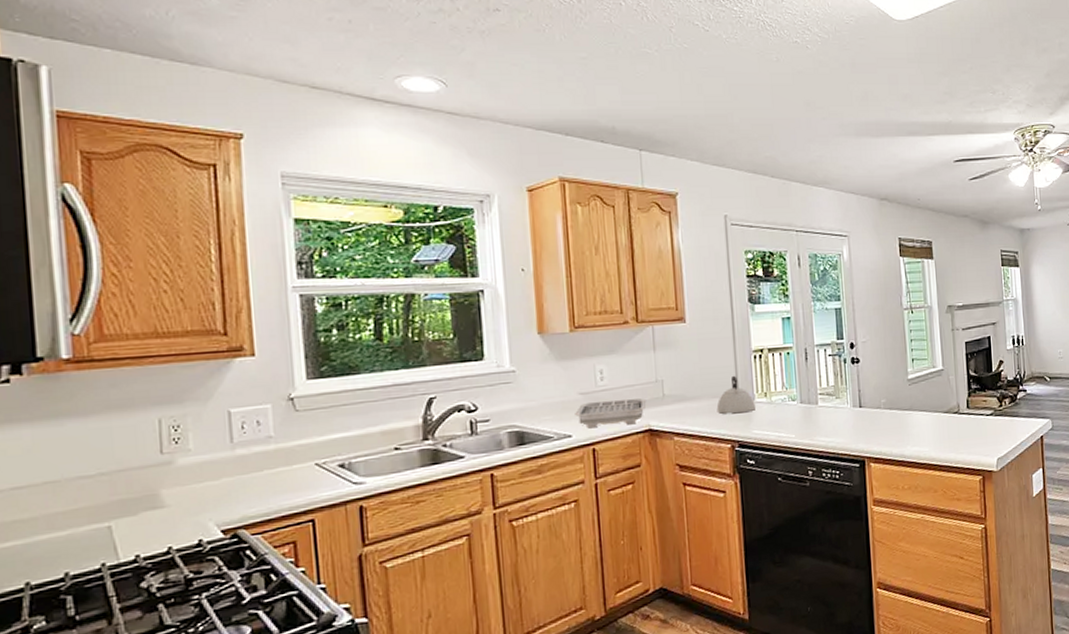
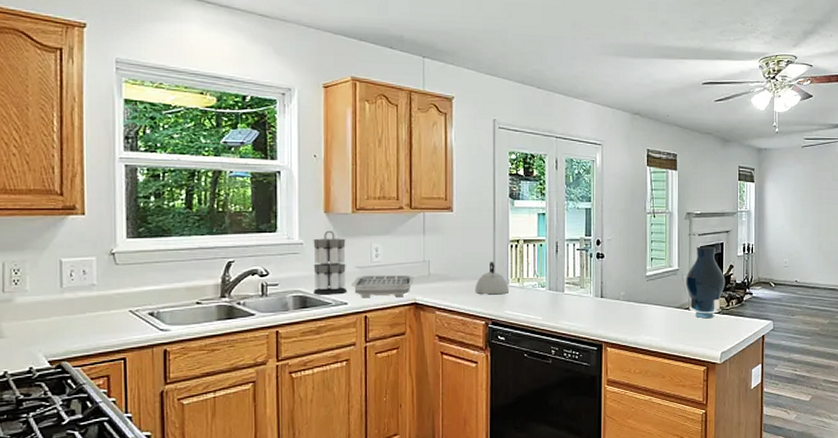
spice rack: none [527,353,571,429] -> present [313,230,348,295]
vase: none [951,341,996,422] -> present [685,246,725,319]

